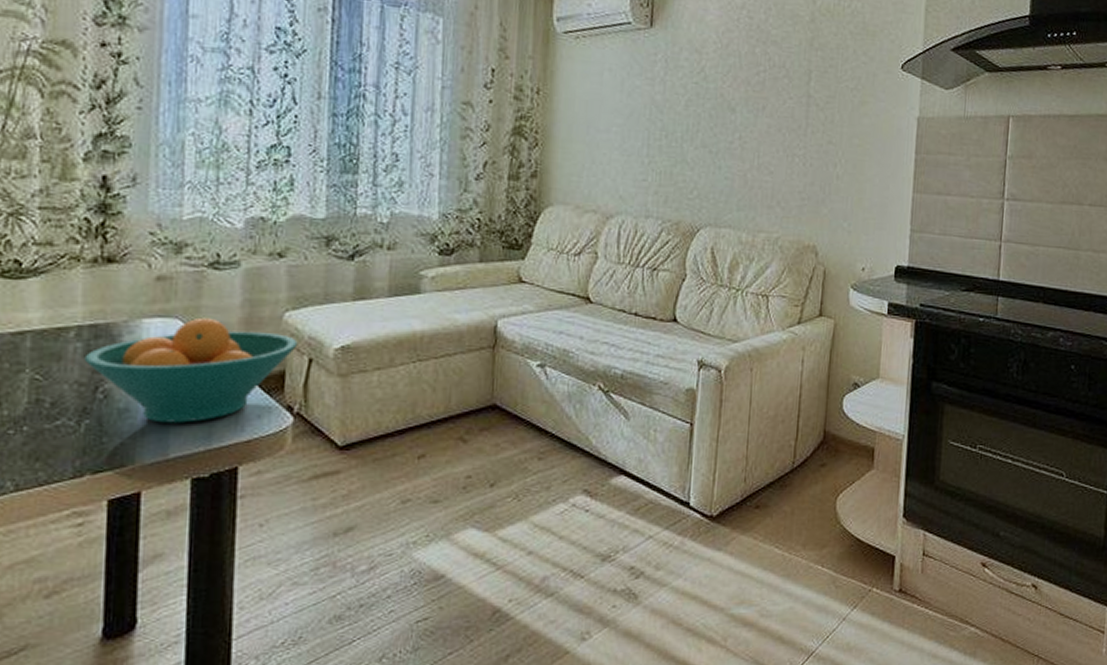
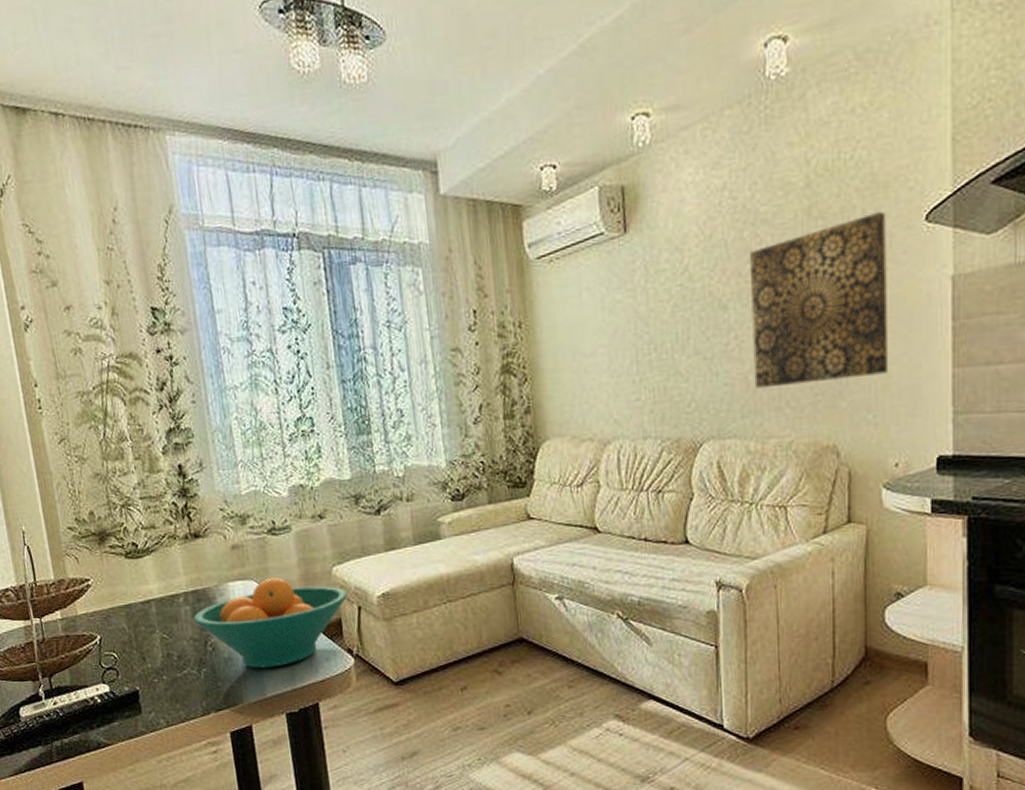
wall art: none [751,54,872,190] -> present [750,211,889,389]

